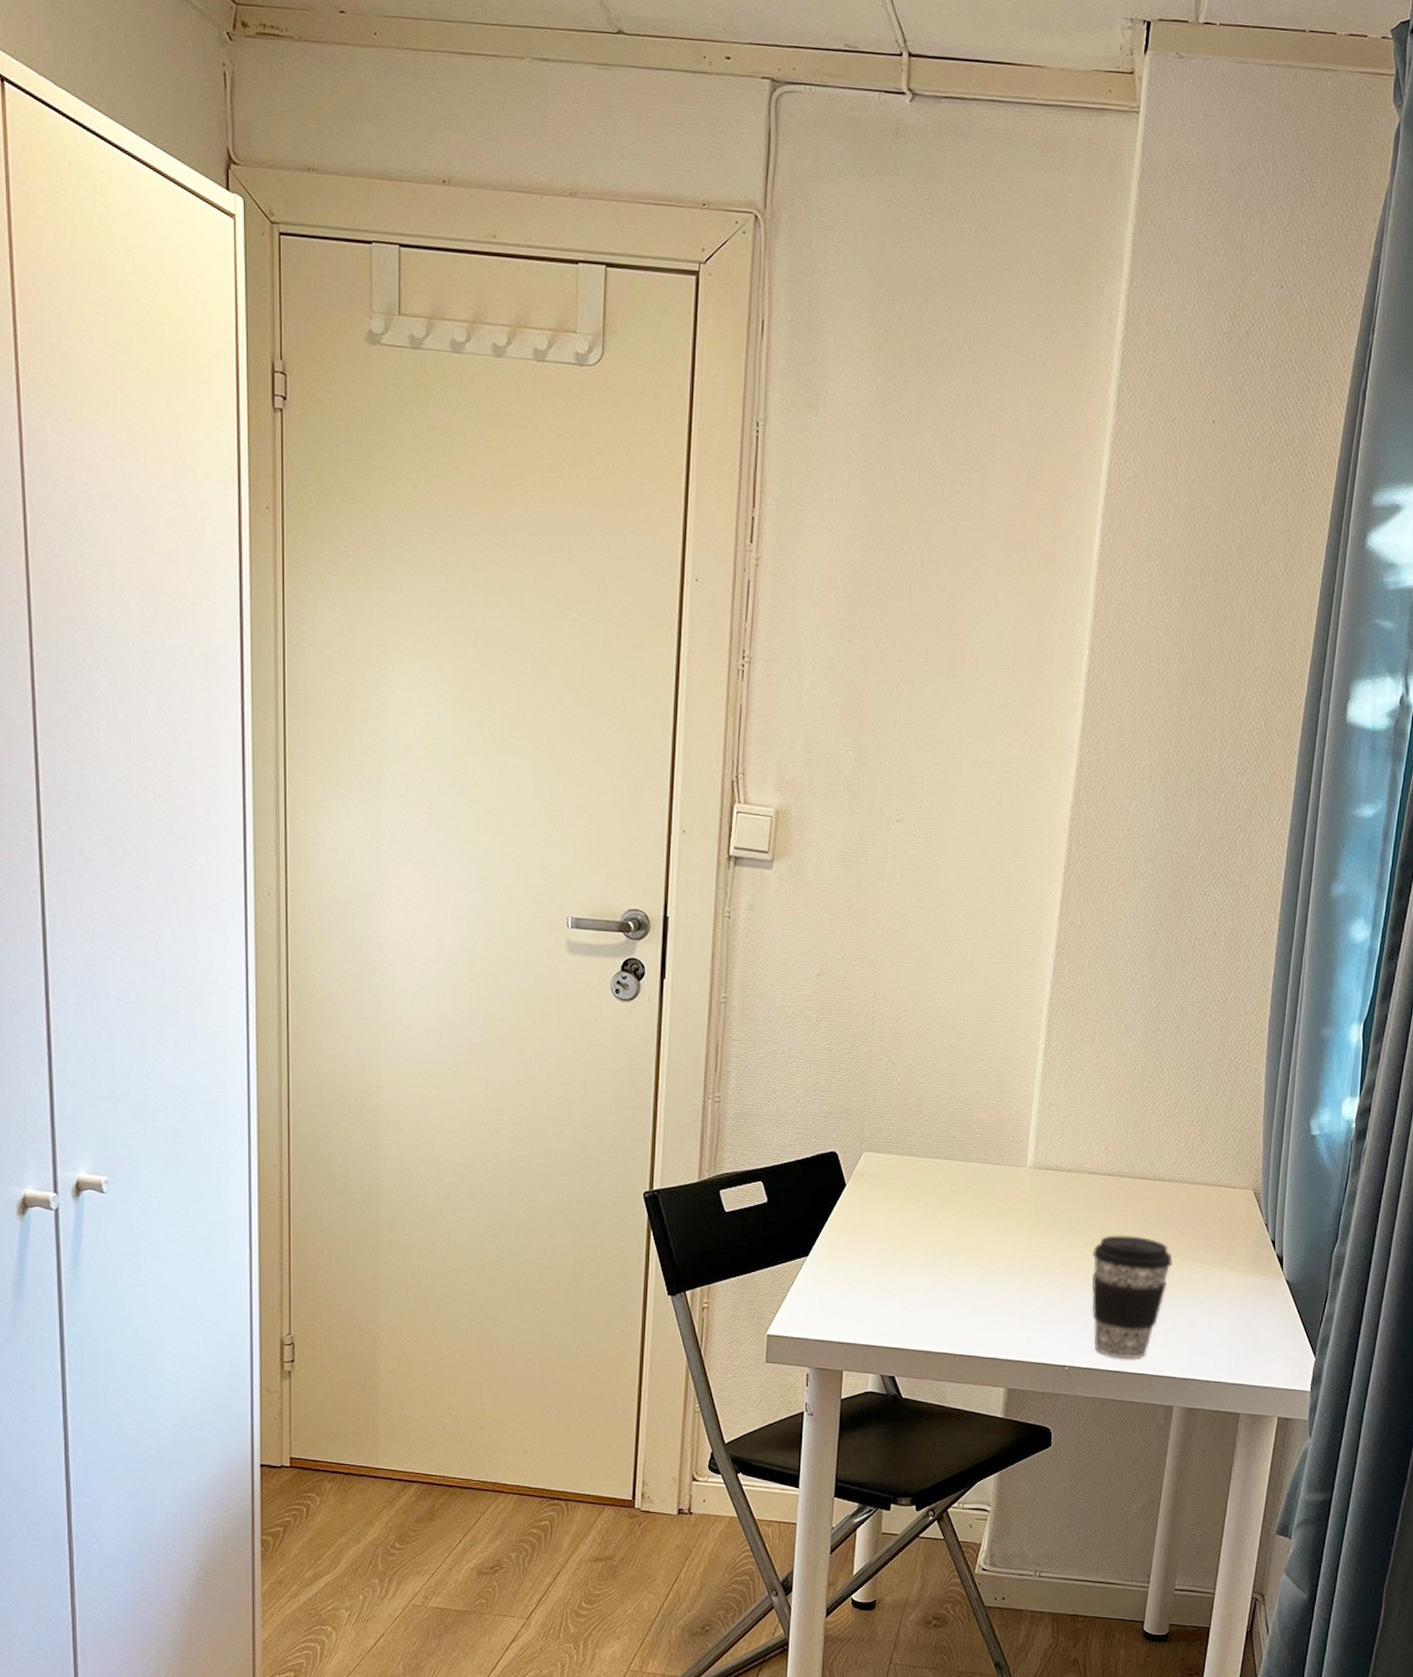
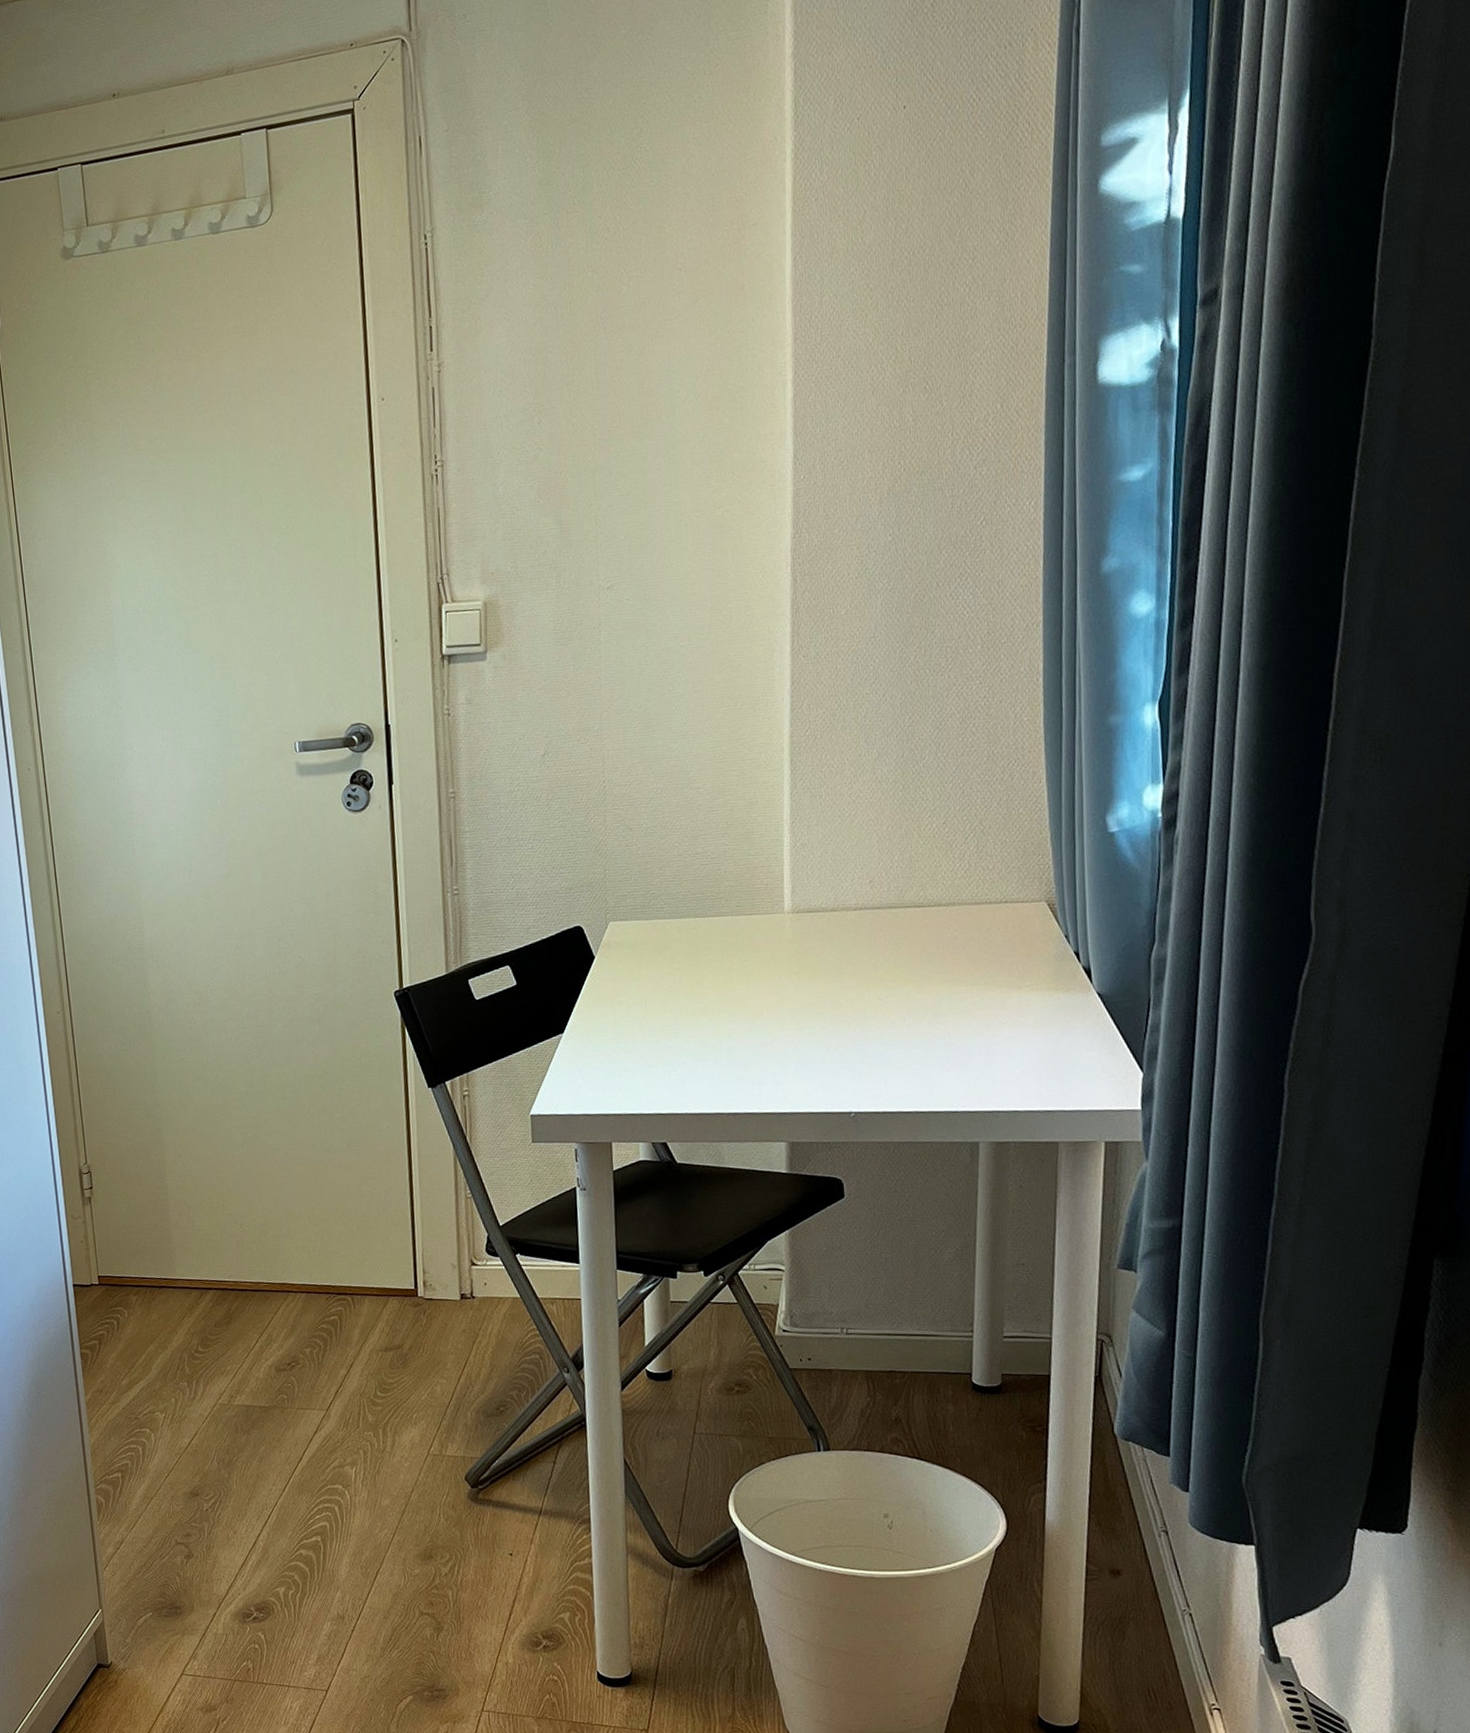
coffee cup: present [1091,1235,1172,1359] -> none [868,968,960,1098]

